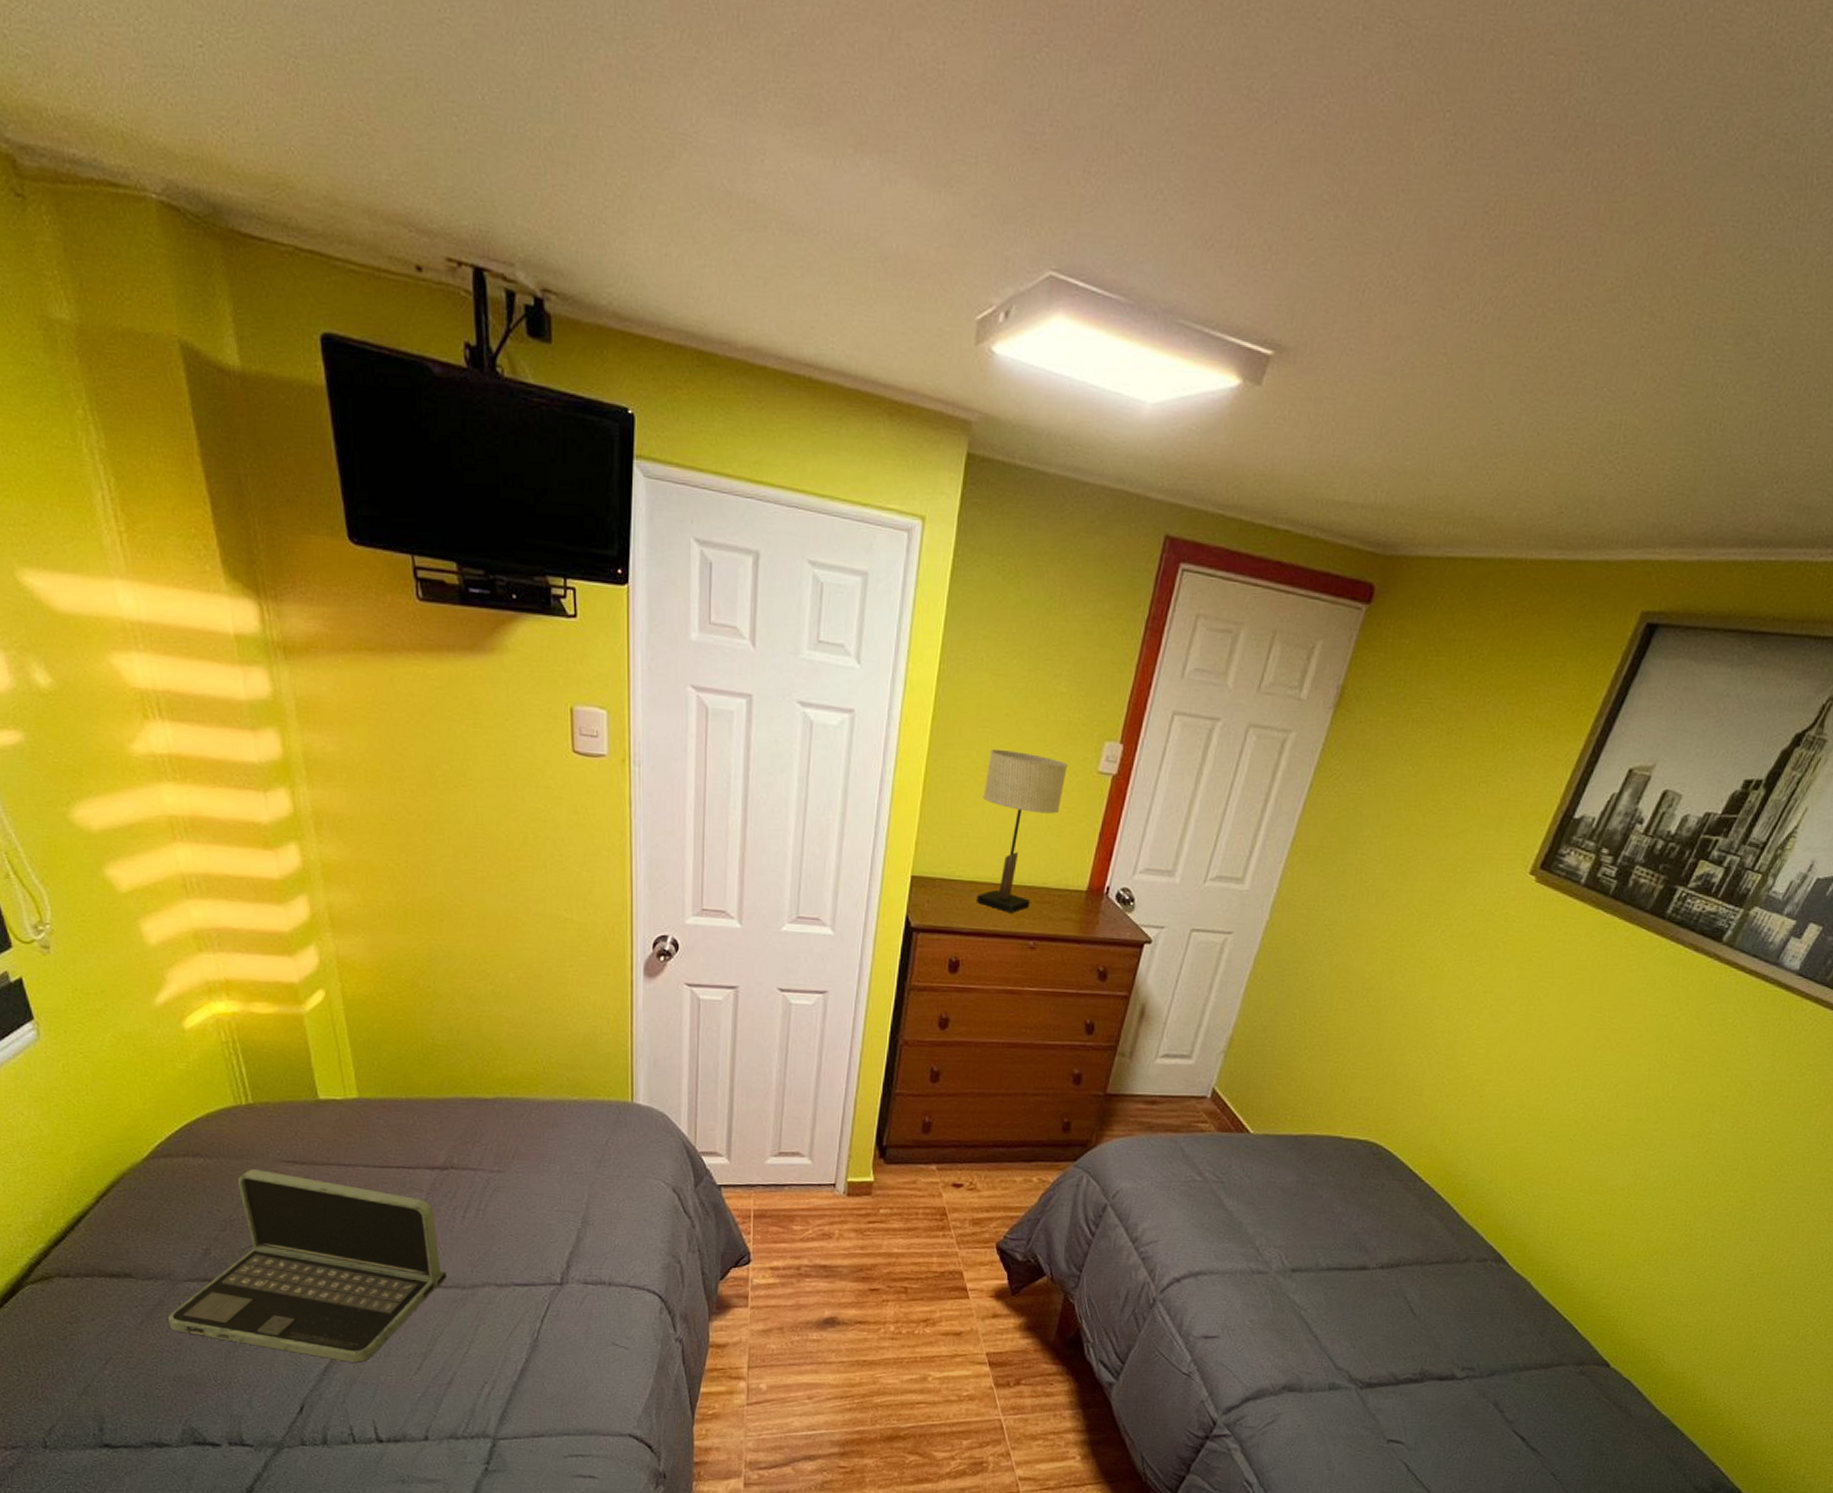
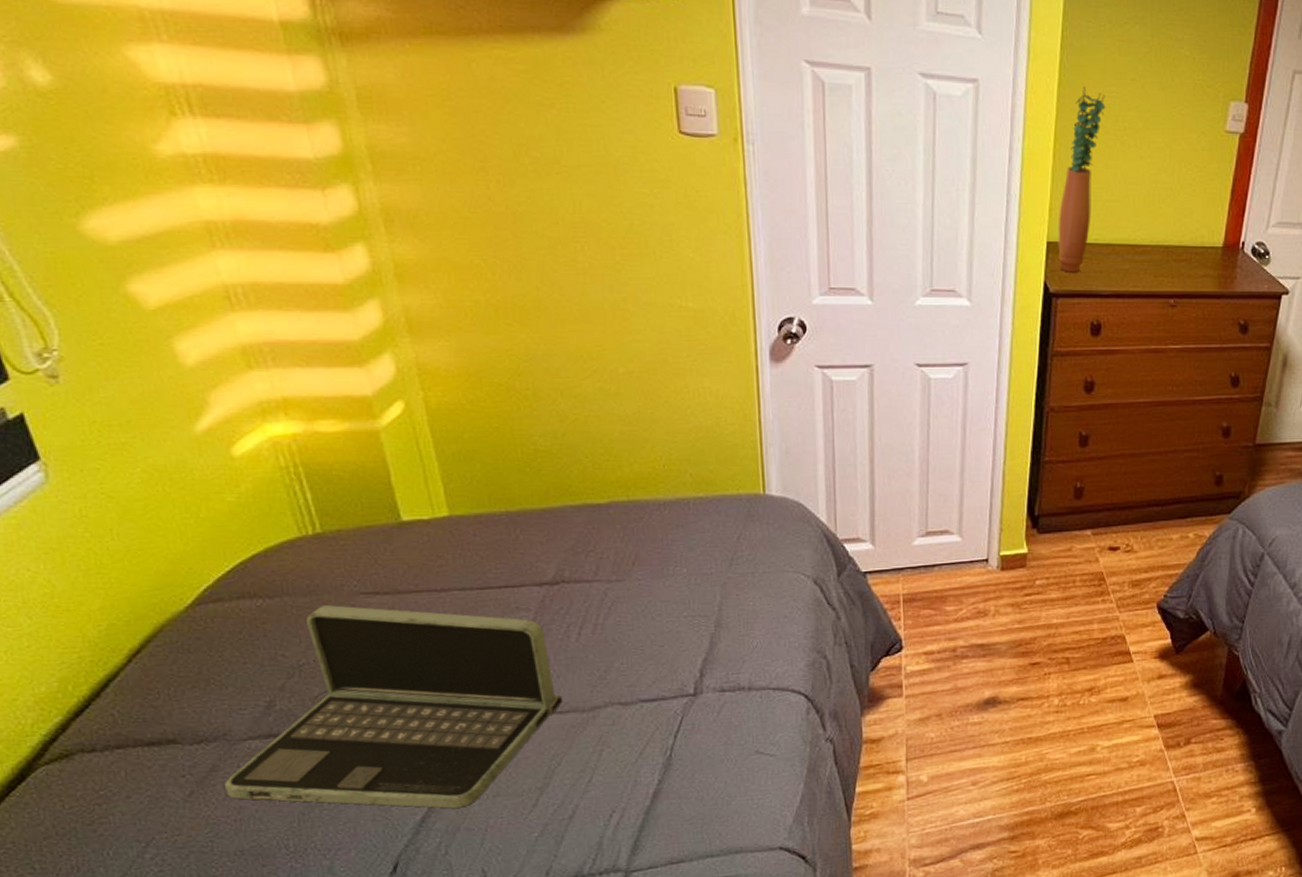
vase: none [921,721,979,908] -> present [1057,87,1106,272]
table lamp: present [977,748,1068,913] -> none [1114,112,1195,272]

